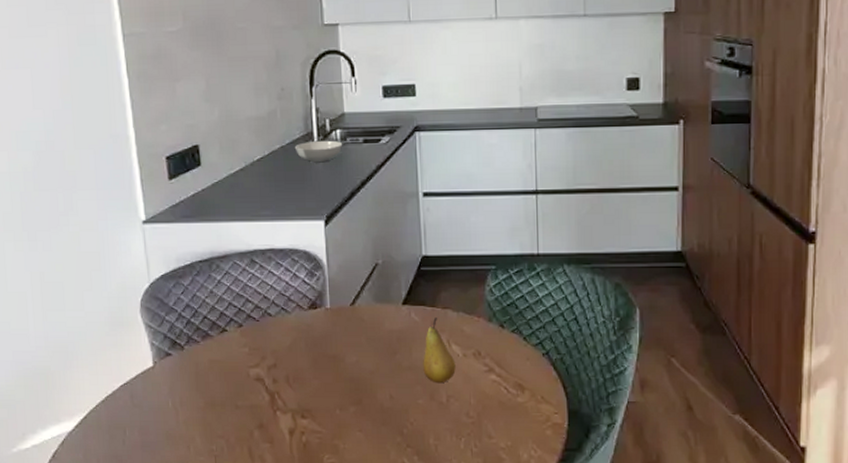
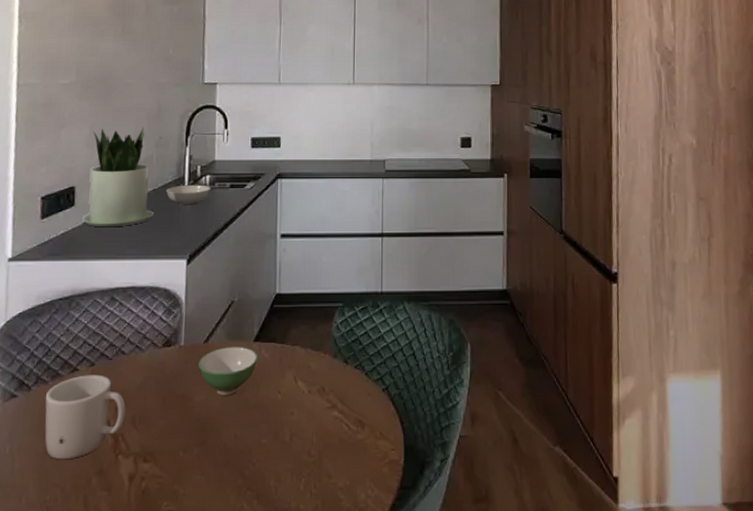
mug: none [198,335,279,414] -> present [44,375,126,460]
planter: none [210,78,284,188] -> present [82,128,153,228]
bowl: none [347,309,408,358] -> present [198,346,259,396]
fruit: present [423,318,456,384] -> none [269,354,301,422]

